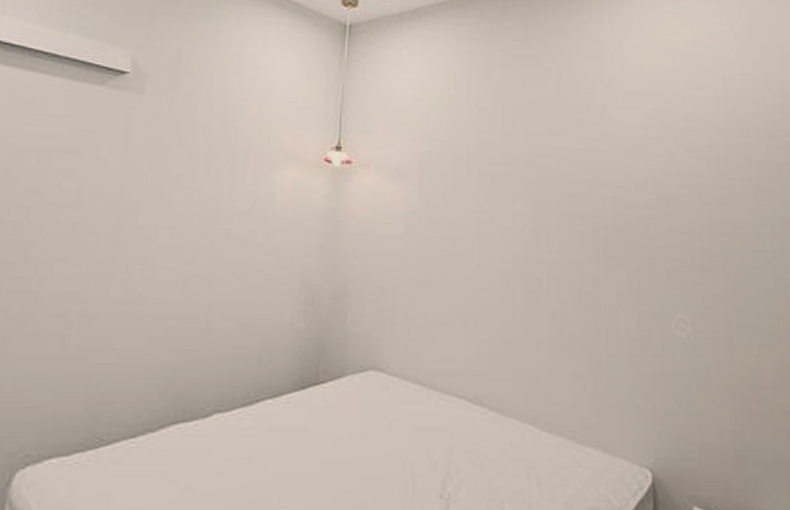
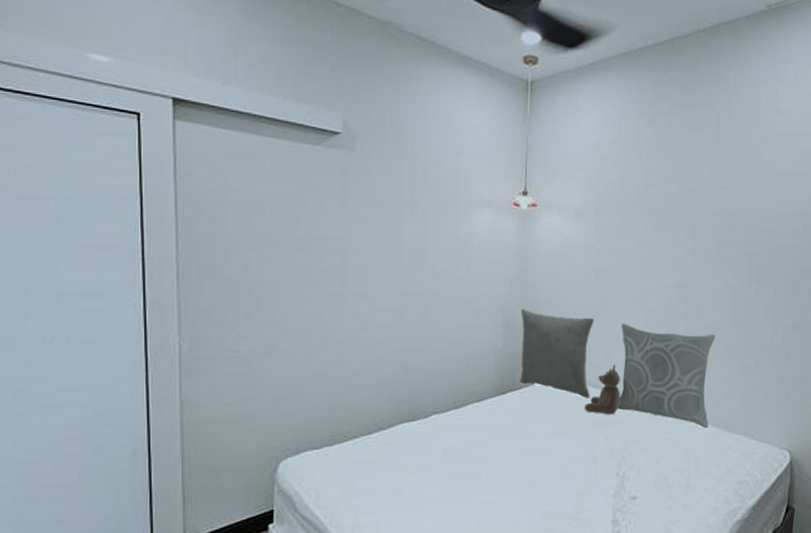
pillow: none [324,284,416,397] -> present [520,309,594,398]
teddy bear: none [402,355,447,419] -> present [585,365,621,415]
pillow: none [442,305,559,439] -> present [617,324,716,429]

